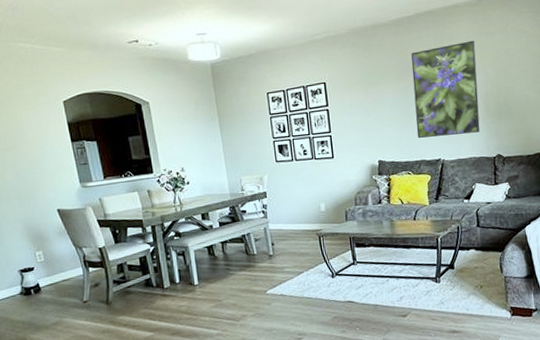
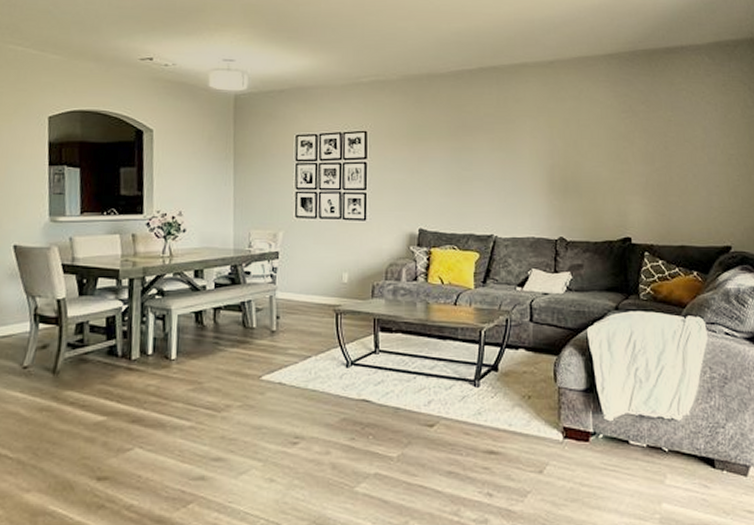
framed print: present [411,40,481,139] -> none [467,104,544,209]

